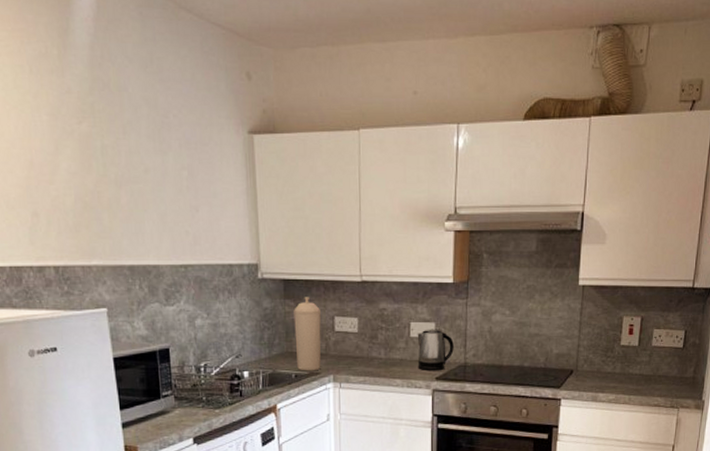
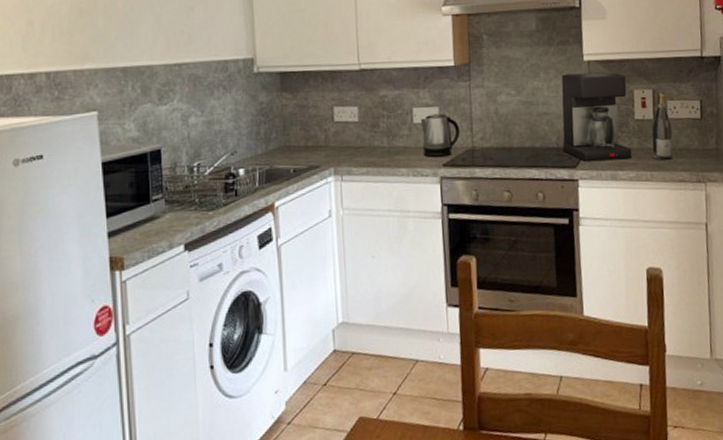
canister: present [294,297,321,371] -> none [291,88,321,166]
coffee maker: none [550,297,617,383] -> present [561,72,632,162]
wine bottle: none [633,319,655,385] -> present [651,91,673,161]

